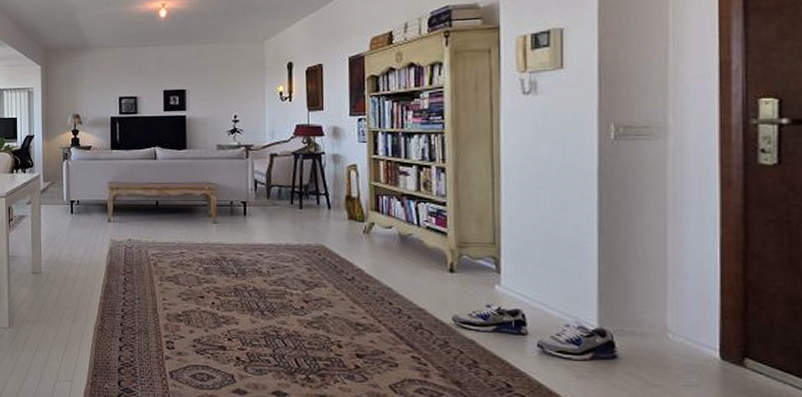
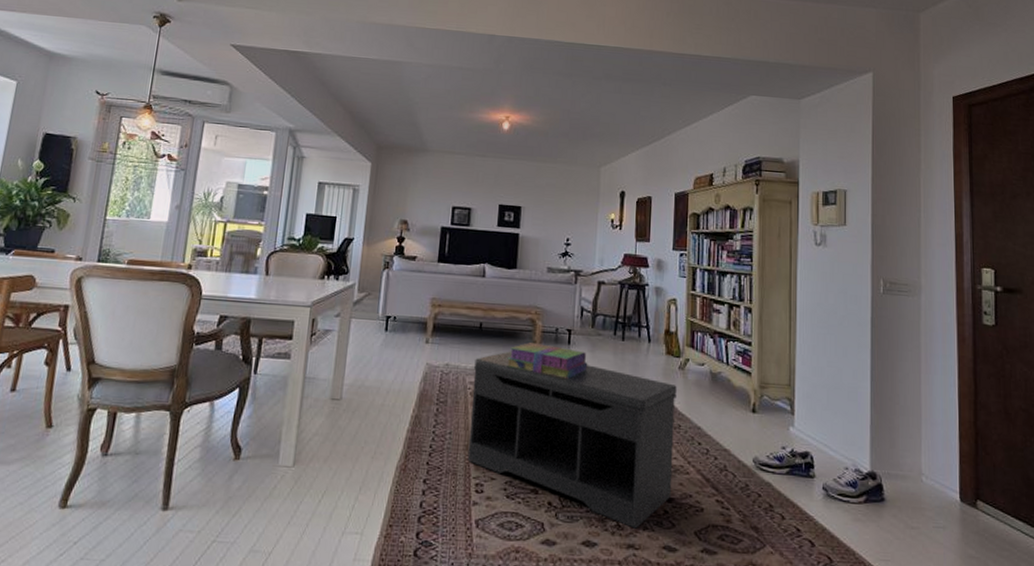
bench: none [155,225,362,381] -> present [467,351,677,529]
stack of books: none [185,216,266,247] -> present [507,343,588,379]

